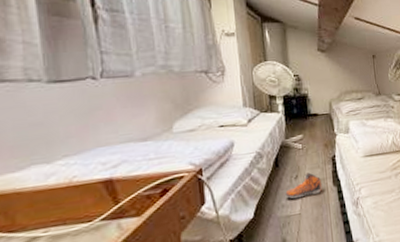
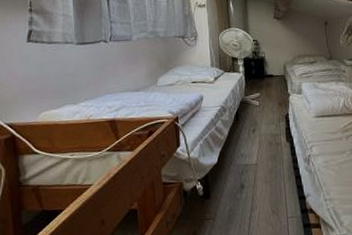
sneaker: present [285,172,322,199] -> none [244,127,276,150]

